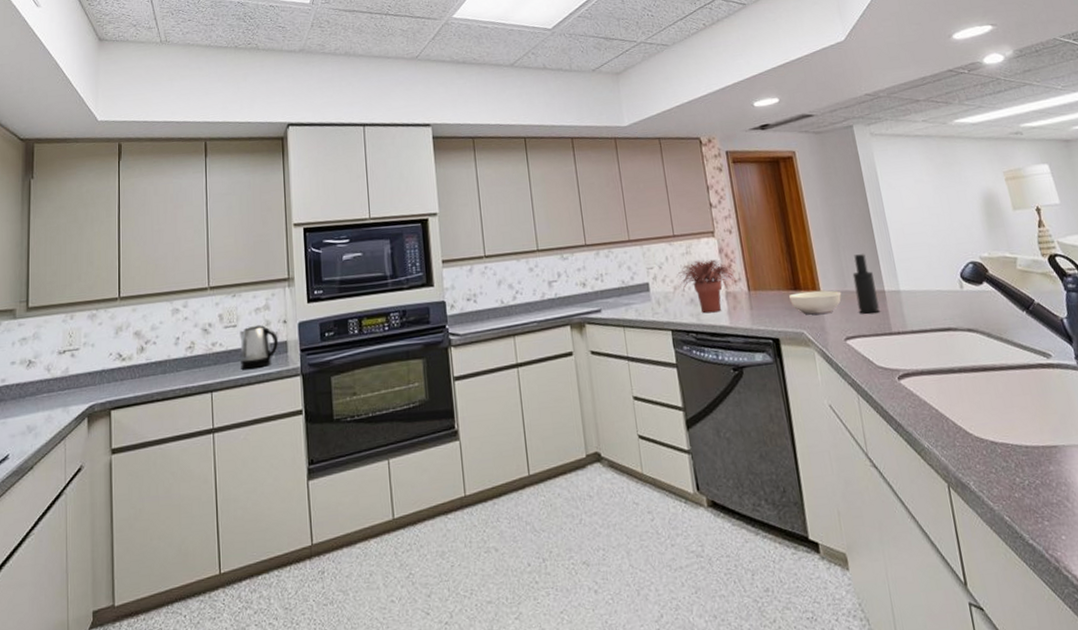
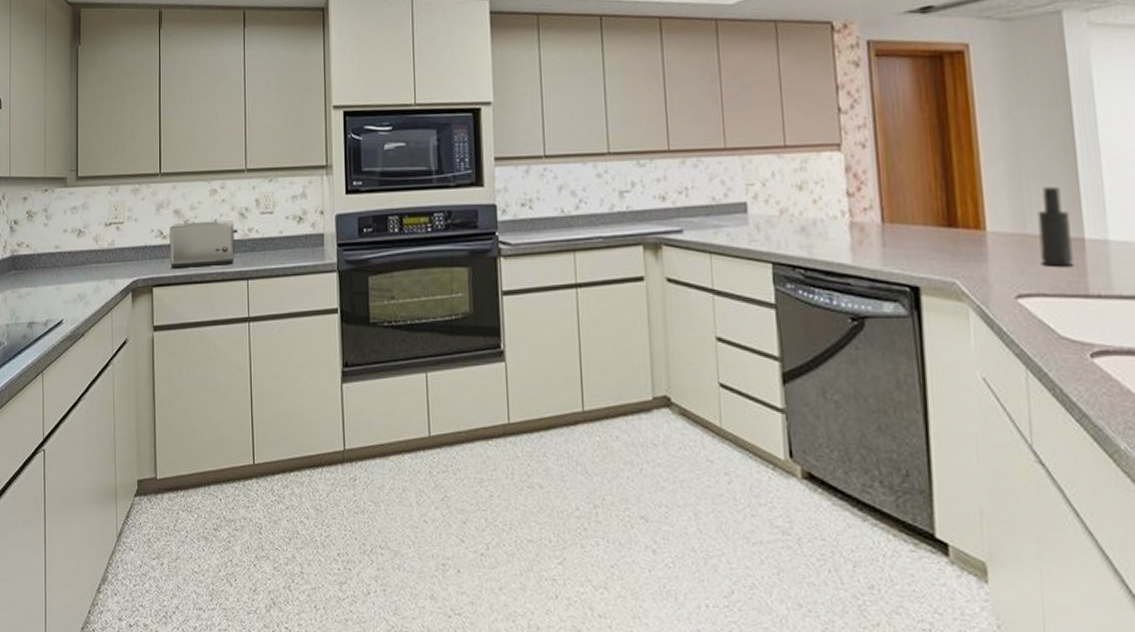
toaster: none [129,337,201,390] -> present [169,221,238,269]
kettle: present [239,325,279,369] -> none [276,213,316,260]
potted plant: present [676,259,736,314] -> none [784,179,866,246]
bowl: present [788,290,842,315] -> none [938,230,1018,262]

